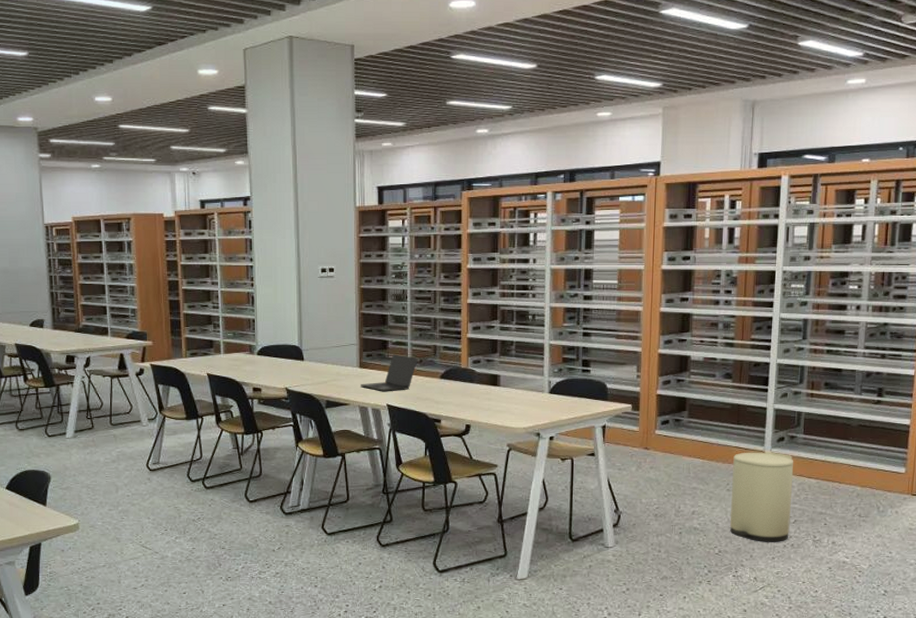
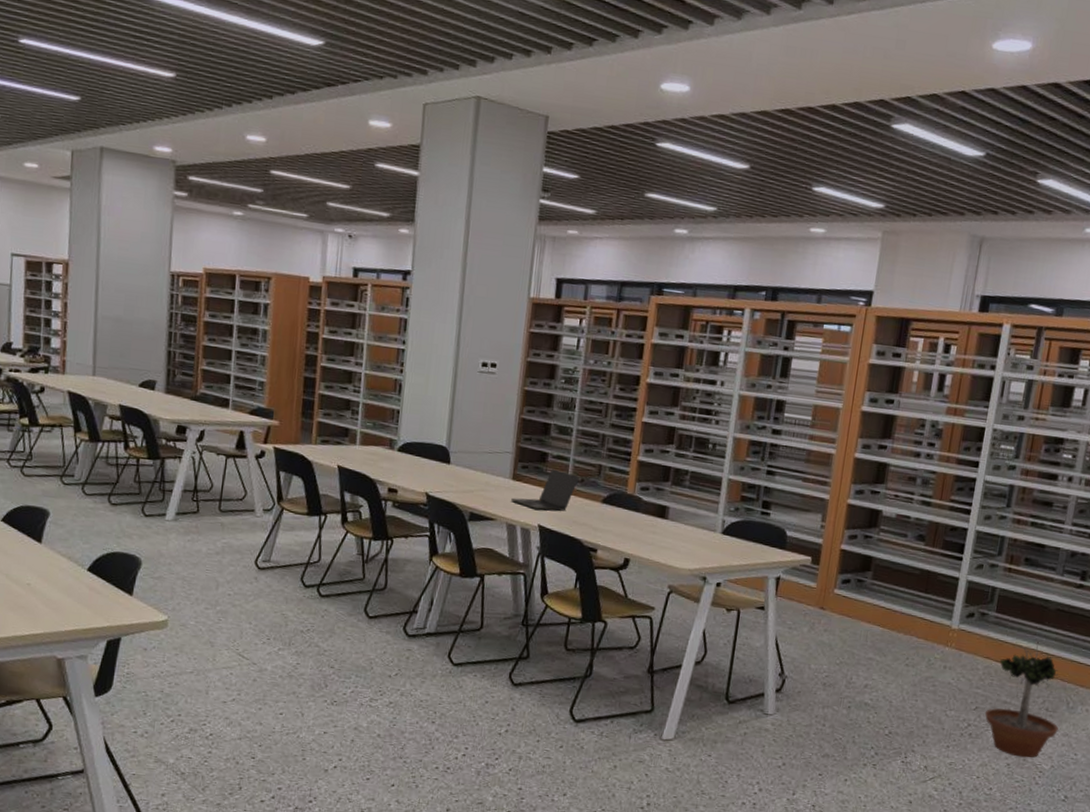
pedal bin: present [729,451,794,542] -> none [904,625,983,730]
potted tree: none [803,456,872,560] -> present [984,642,1059,758]

